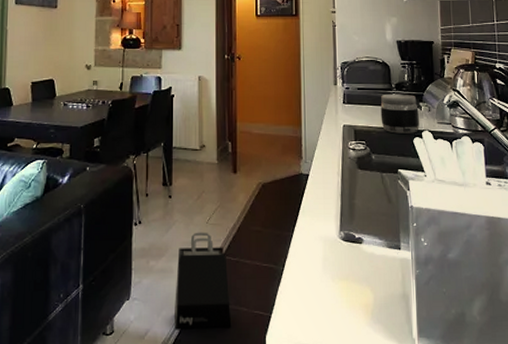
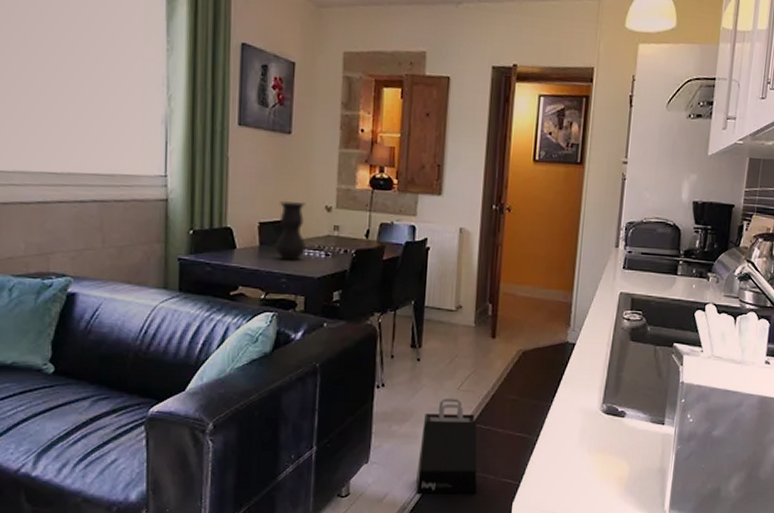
vase: none [45,63,70,114] -> present [275,201,306,261]
jar: present [380,93,419,134] -> none [662,260,706,306]

